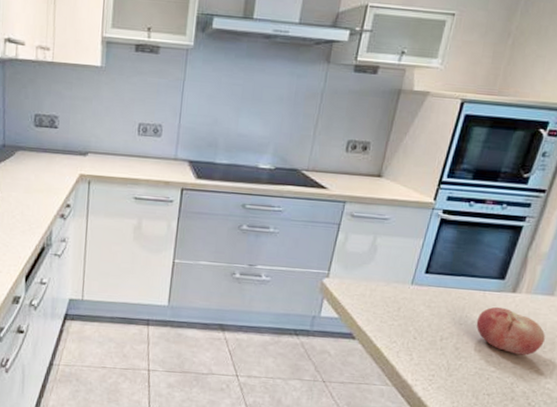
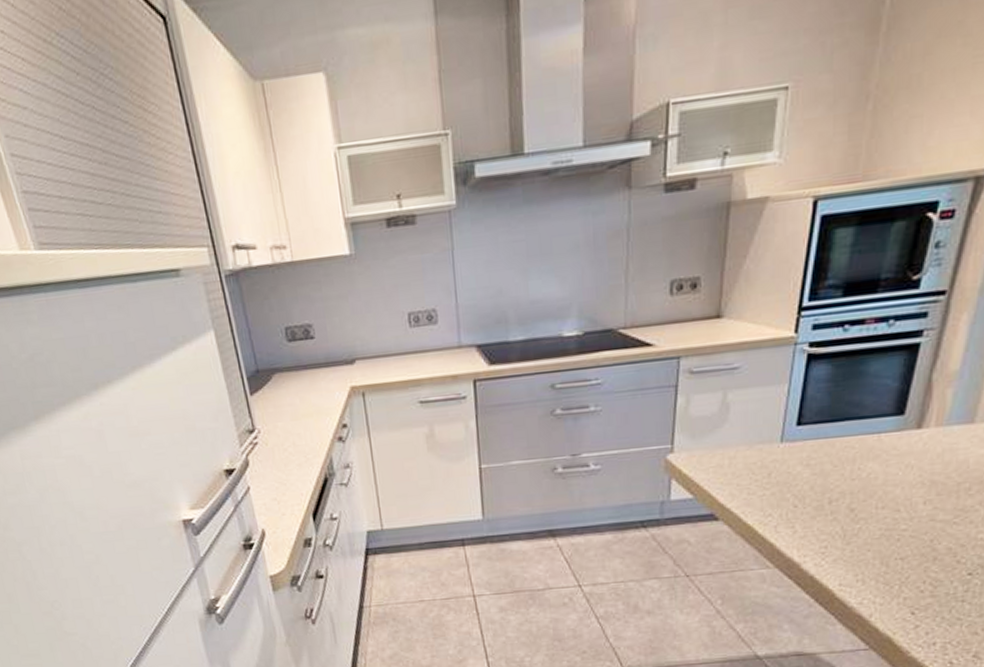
fruit: present [476,307,546,356] -> none [873,450,969,505]

